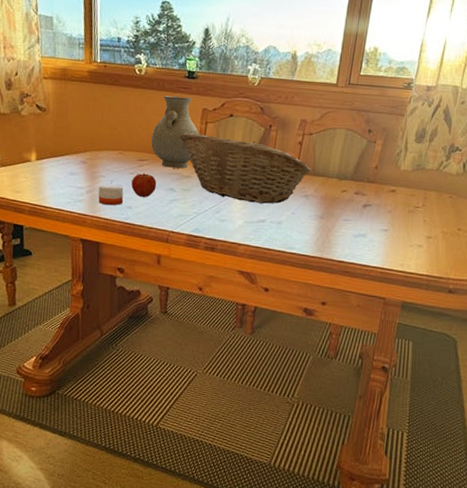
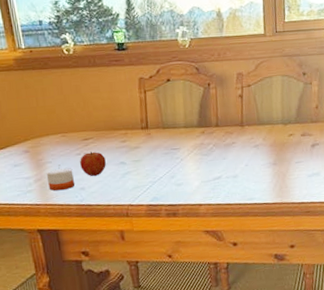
vase: present [151,95,199,169] -> none [92,69,139,142]
fruit basket: present [180,132,312,204] -> none [120,102,257,162]

